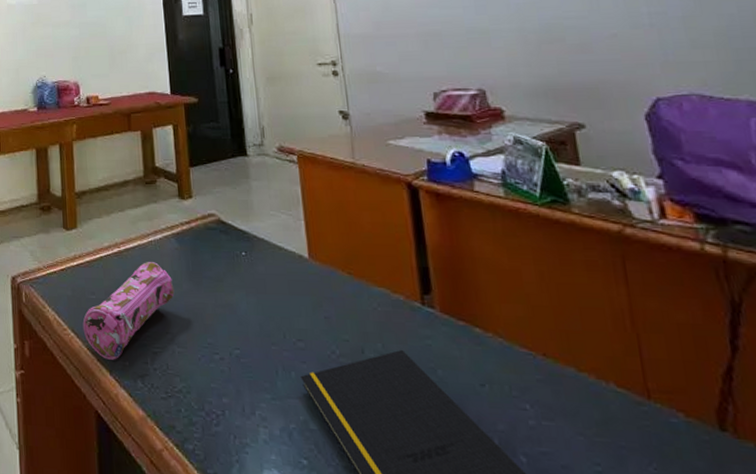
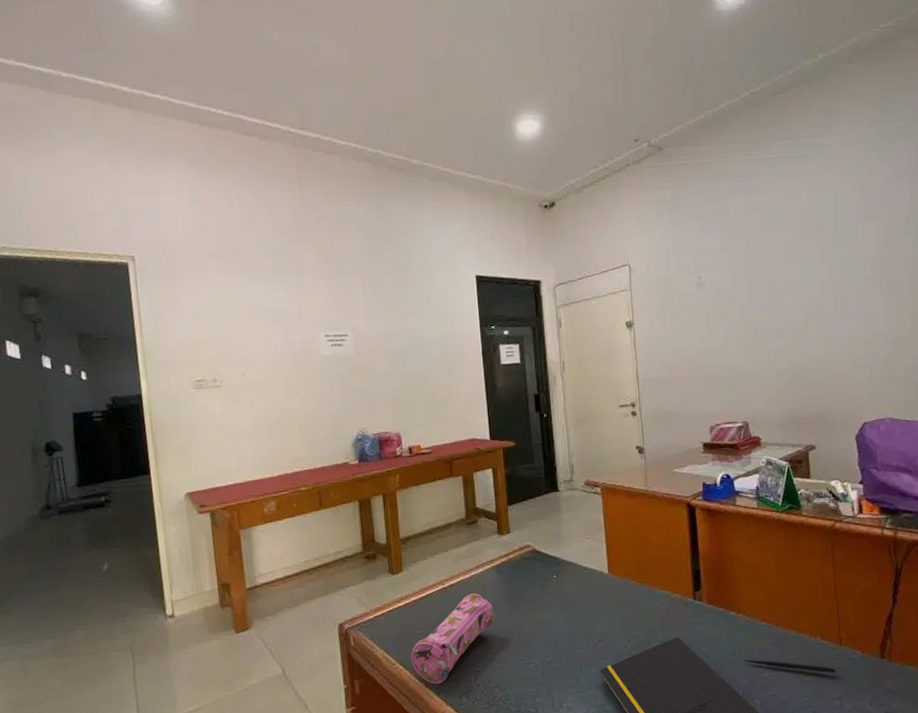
pen: none [498,395,645,440] -> present [744,659,836,674]

